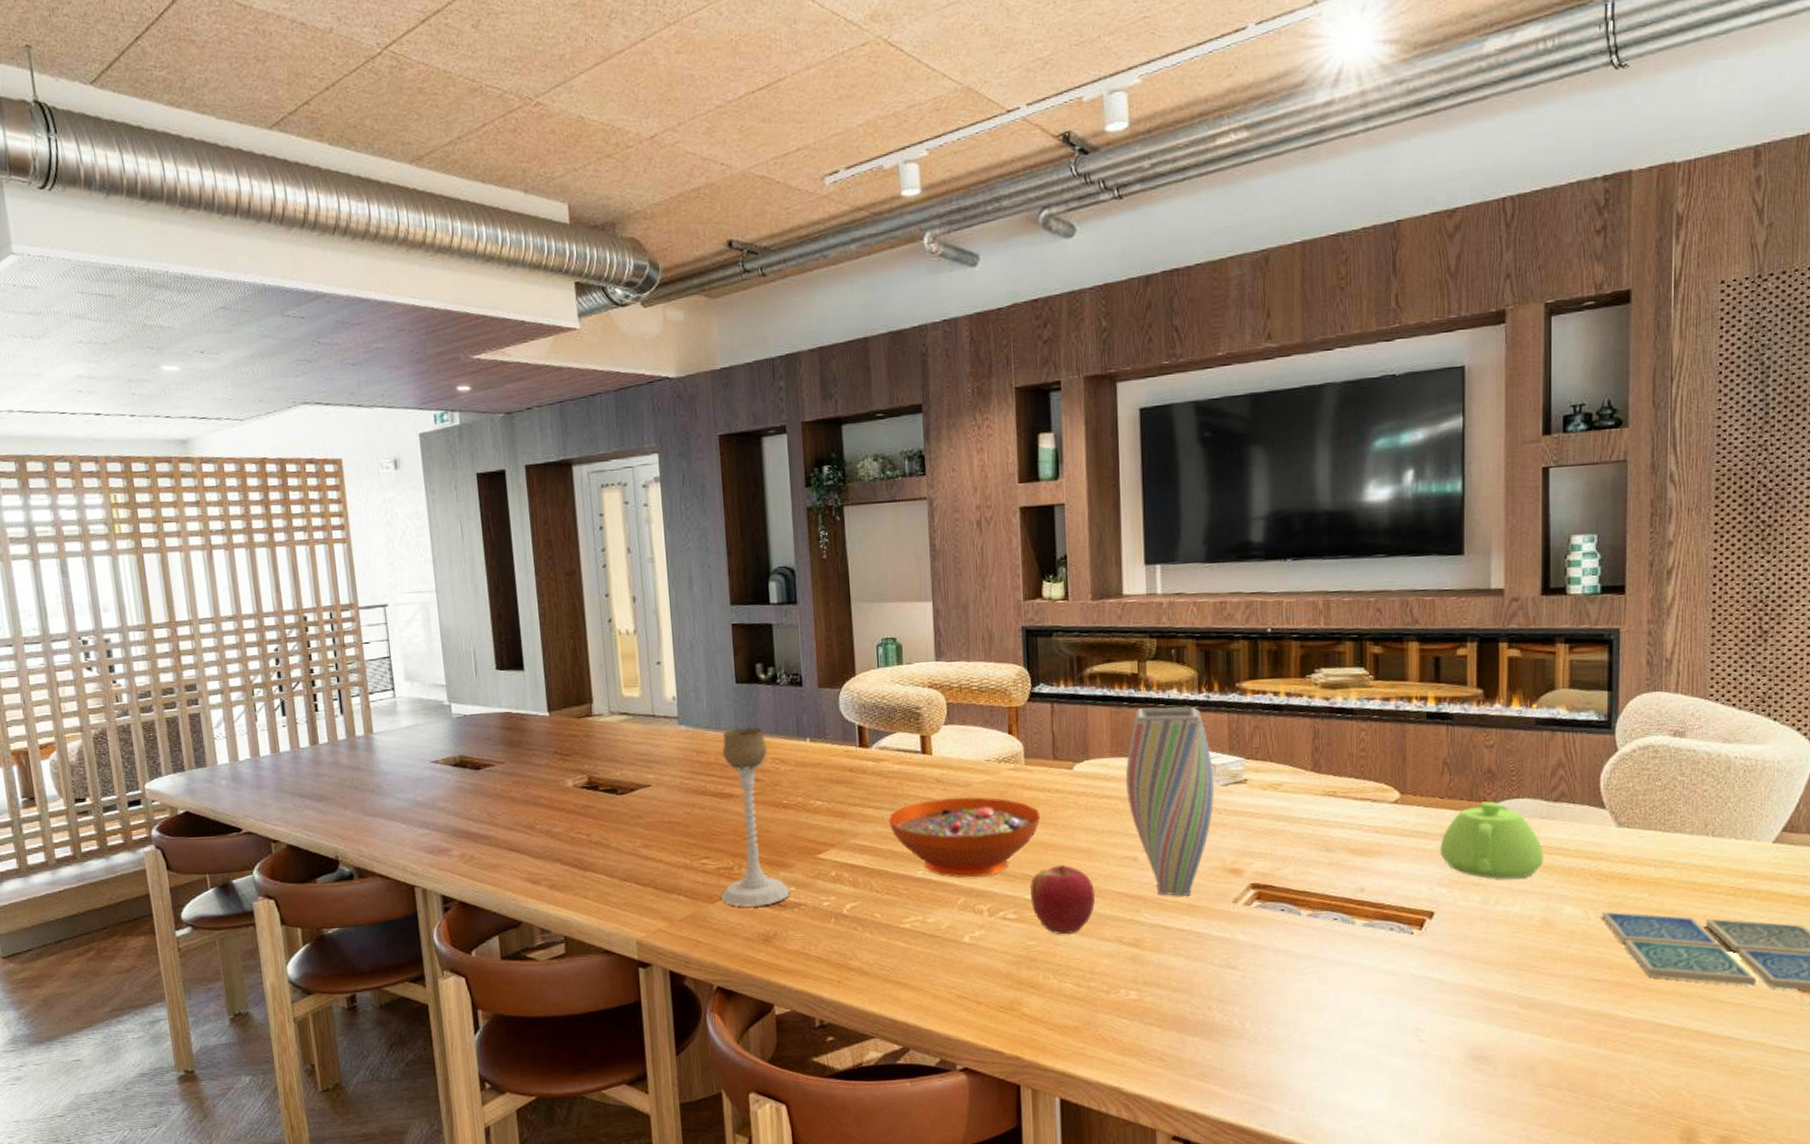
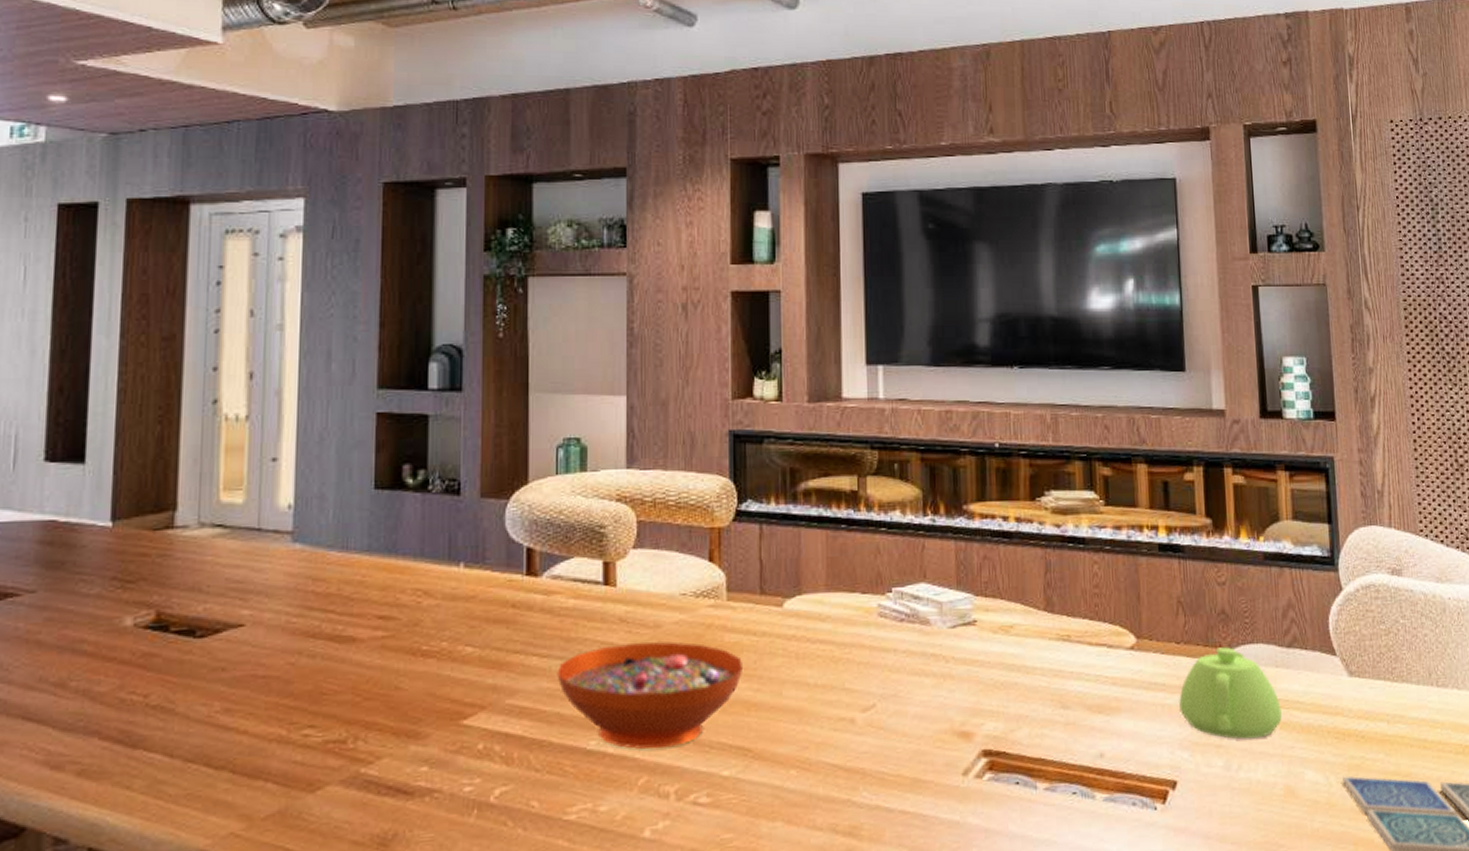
candle holder: present [720,727,790,908] -> none [324,547,421,797]
apple: present [1029,864,1096,935] -> none [727,729,806,824]
vase: present [1125,706,1215,896] -> none [842,531,942,768]

